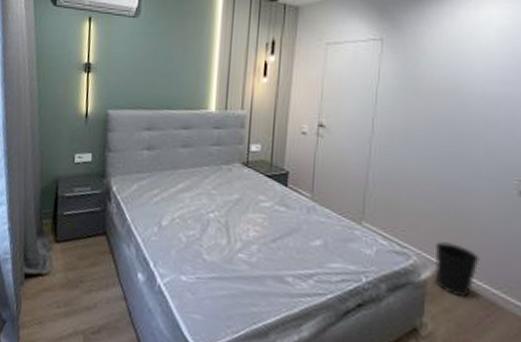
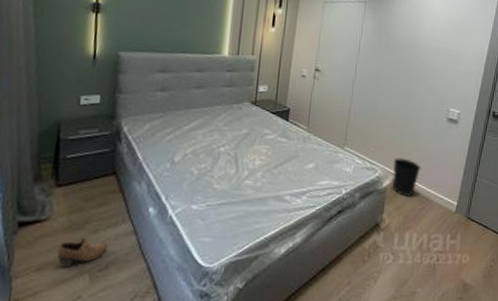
shoe: none [55,296,100,325] -> present [56,237,108,267]

